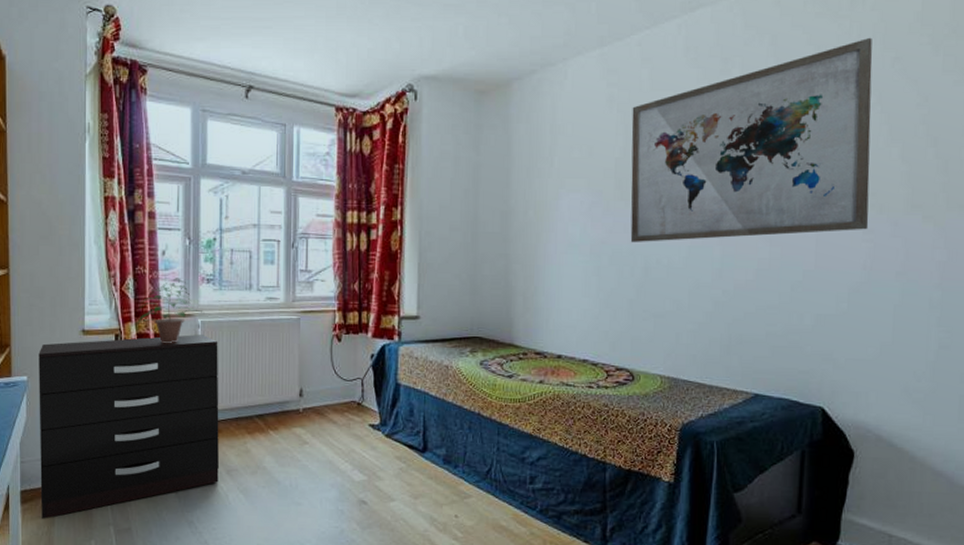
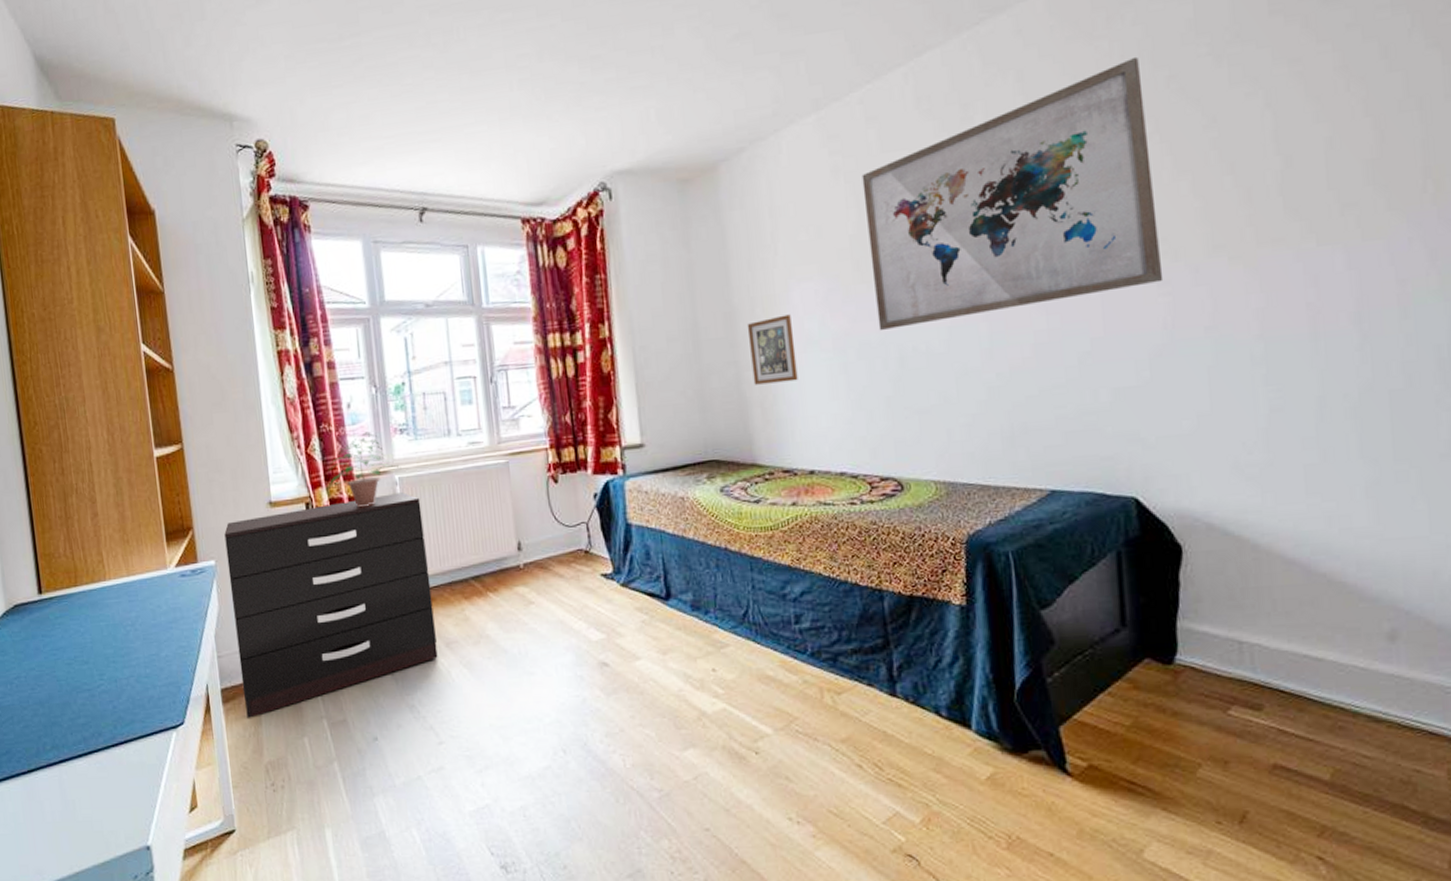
picture frame: none [519,219,559,277] -> present [747,314,798,385]

